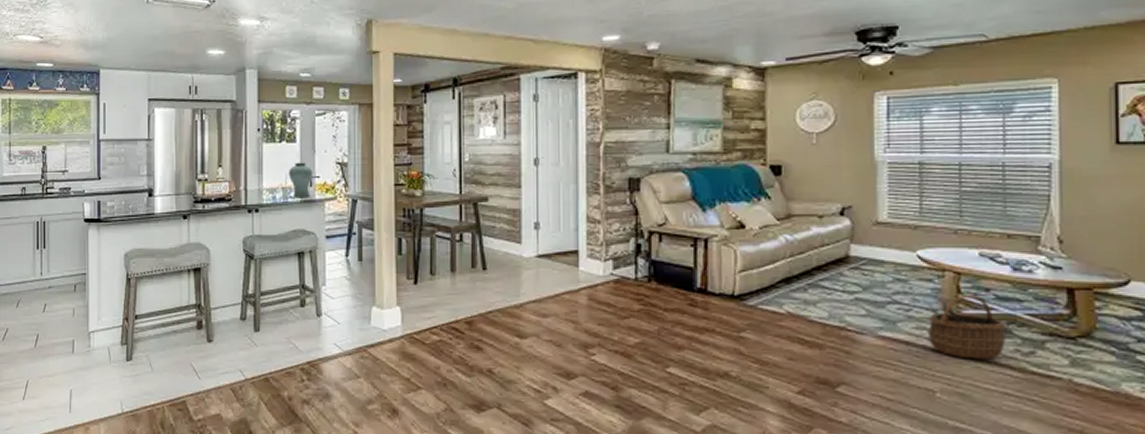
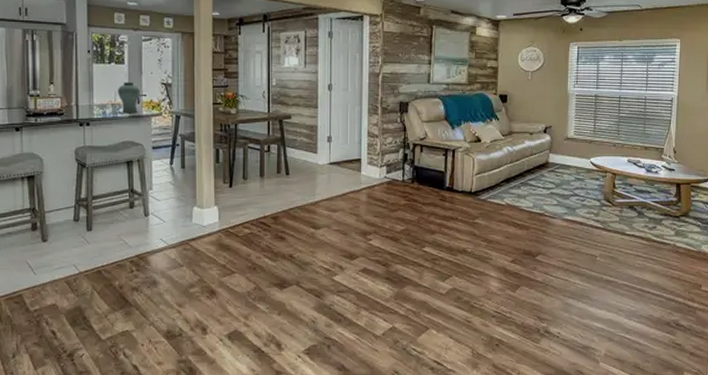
wicker basket: present [927,294,1007,360] -> none [594,188,641,233]

